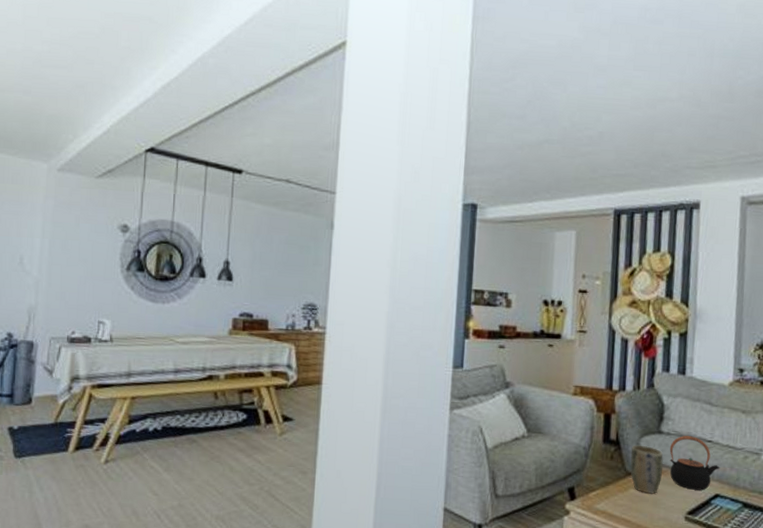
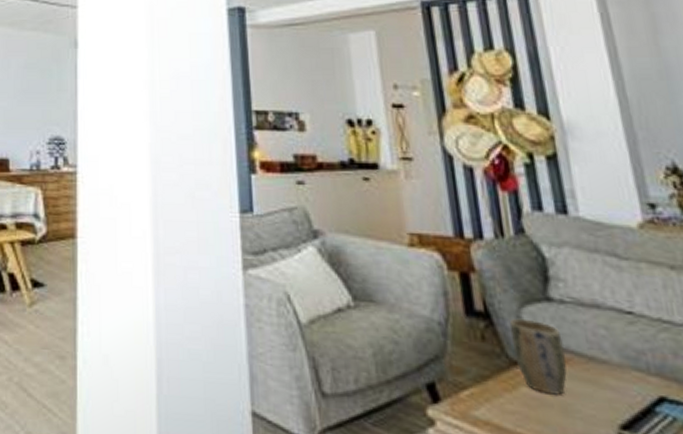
teapot: present [669,436,720,491] -> none [568,304,657,391]

